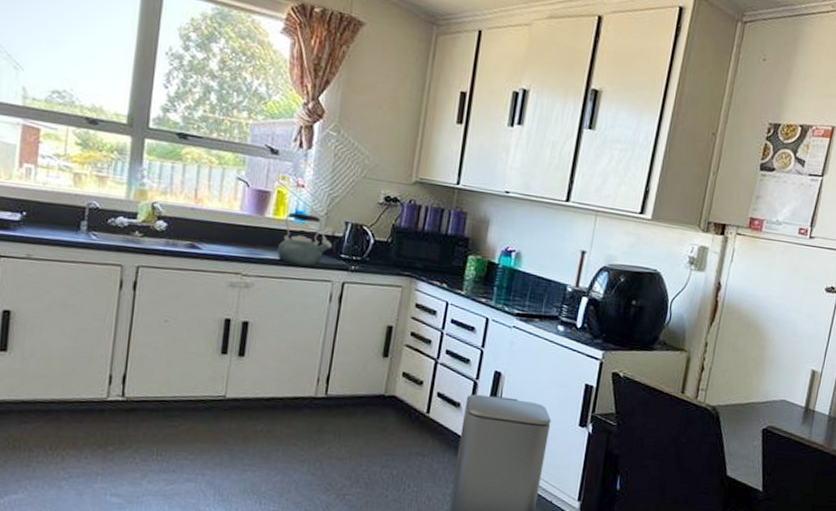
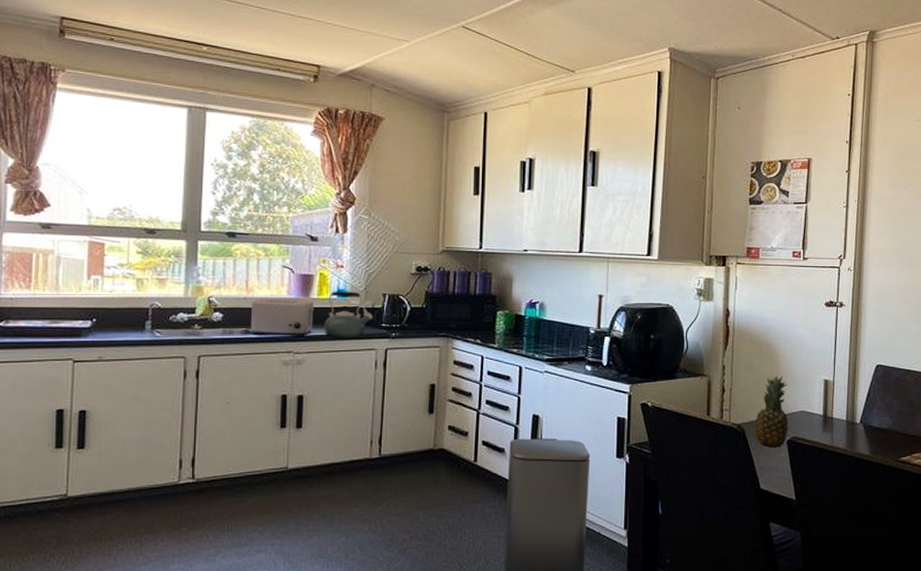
toaster: none [196,211,269,259] -> present [250,298,315,337]
fruit: none [730,359,772,435] -> present [755,375,788,448]

